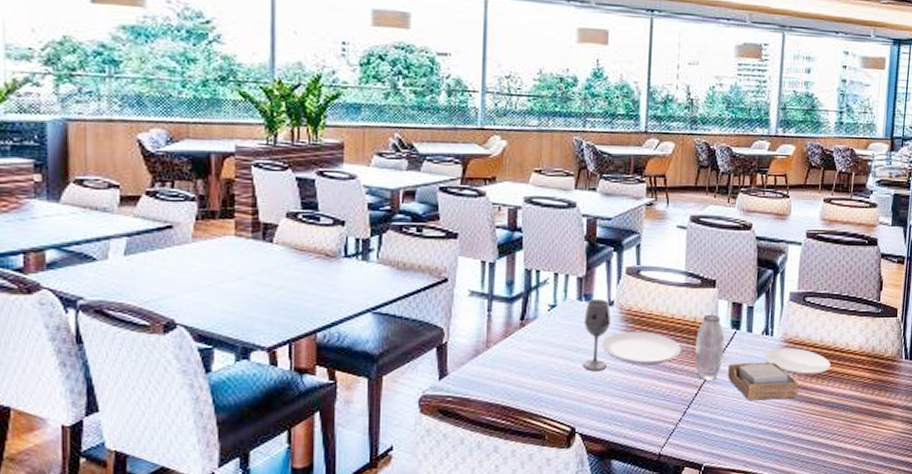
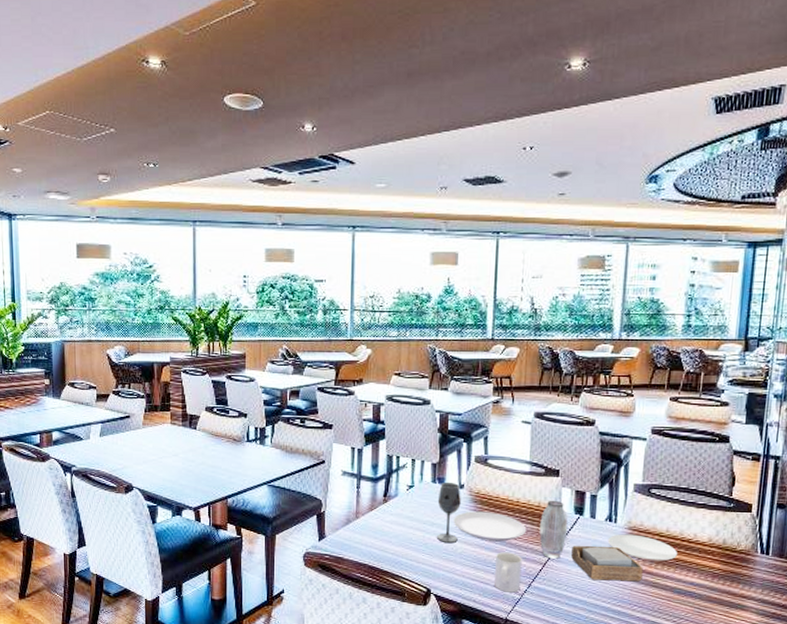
cup: none [646,376,677,423] -> present [493,552,522,593]

